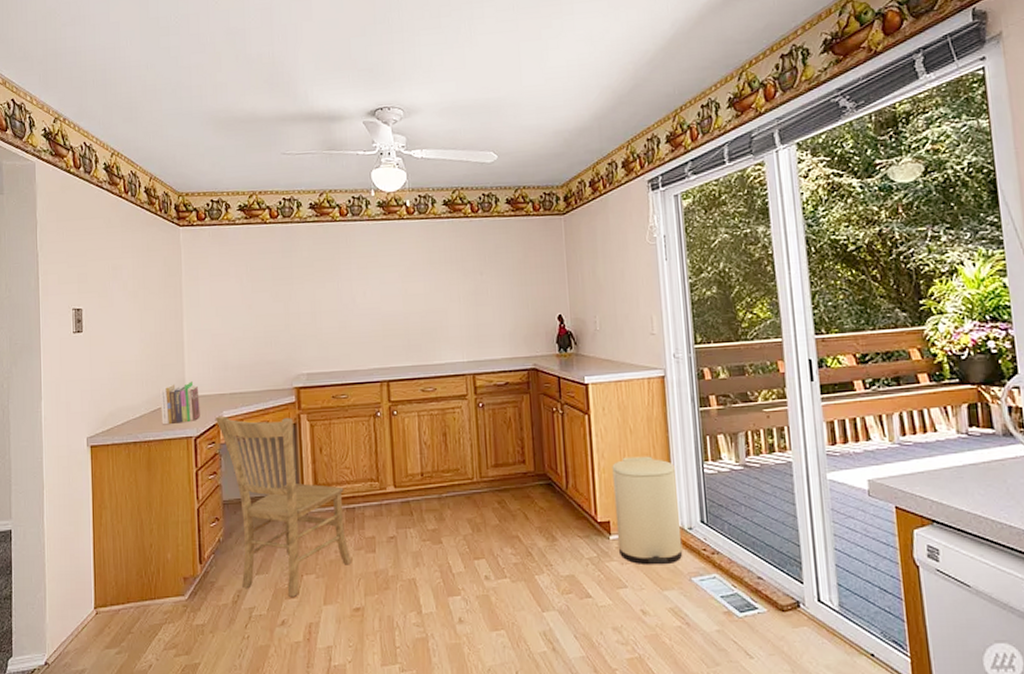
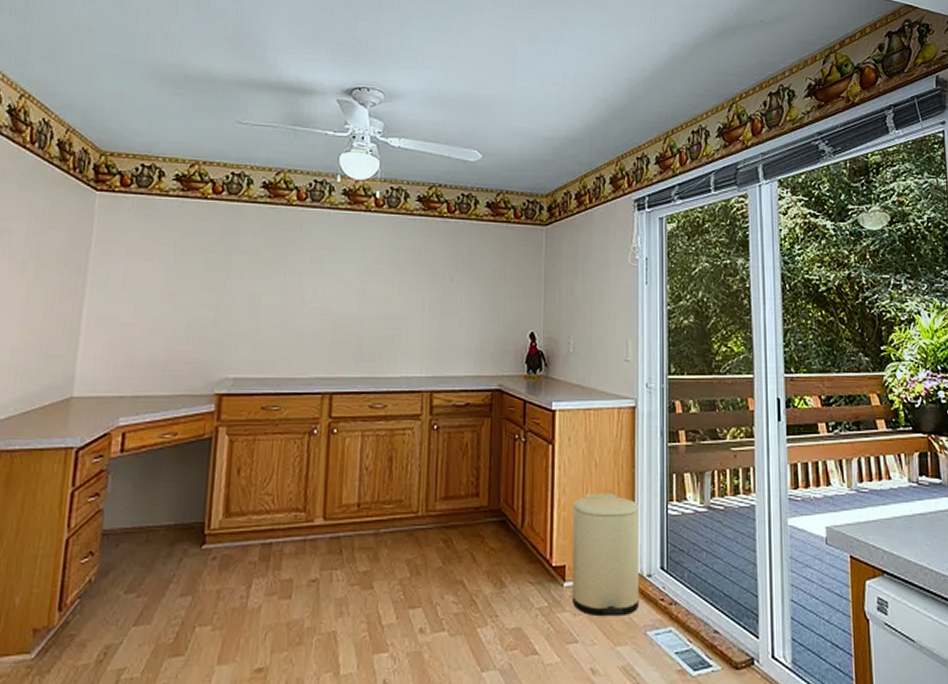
books: present [159,381,200,425] -> none [34,378,91,431]
dining chair: present [215,415,352,598] -> none [107,423,261,656]

